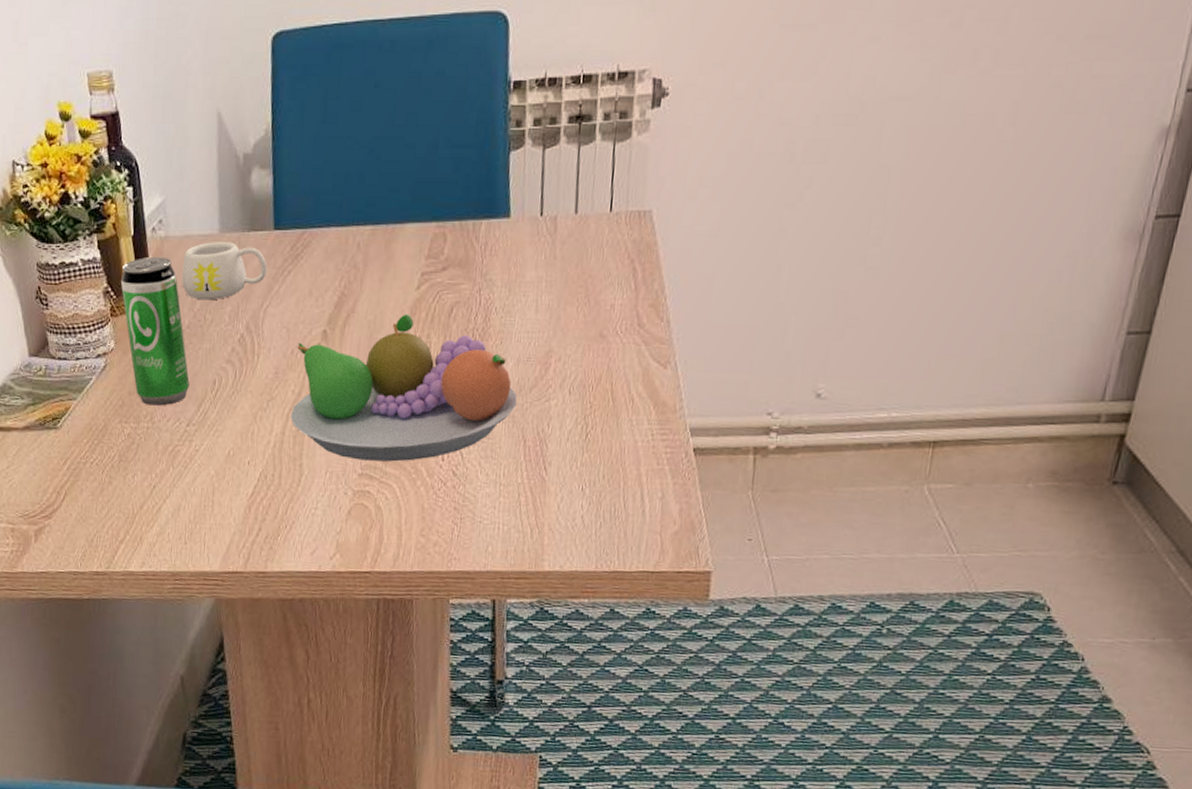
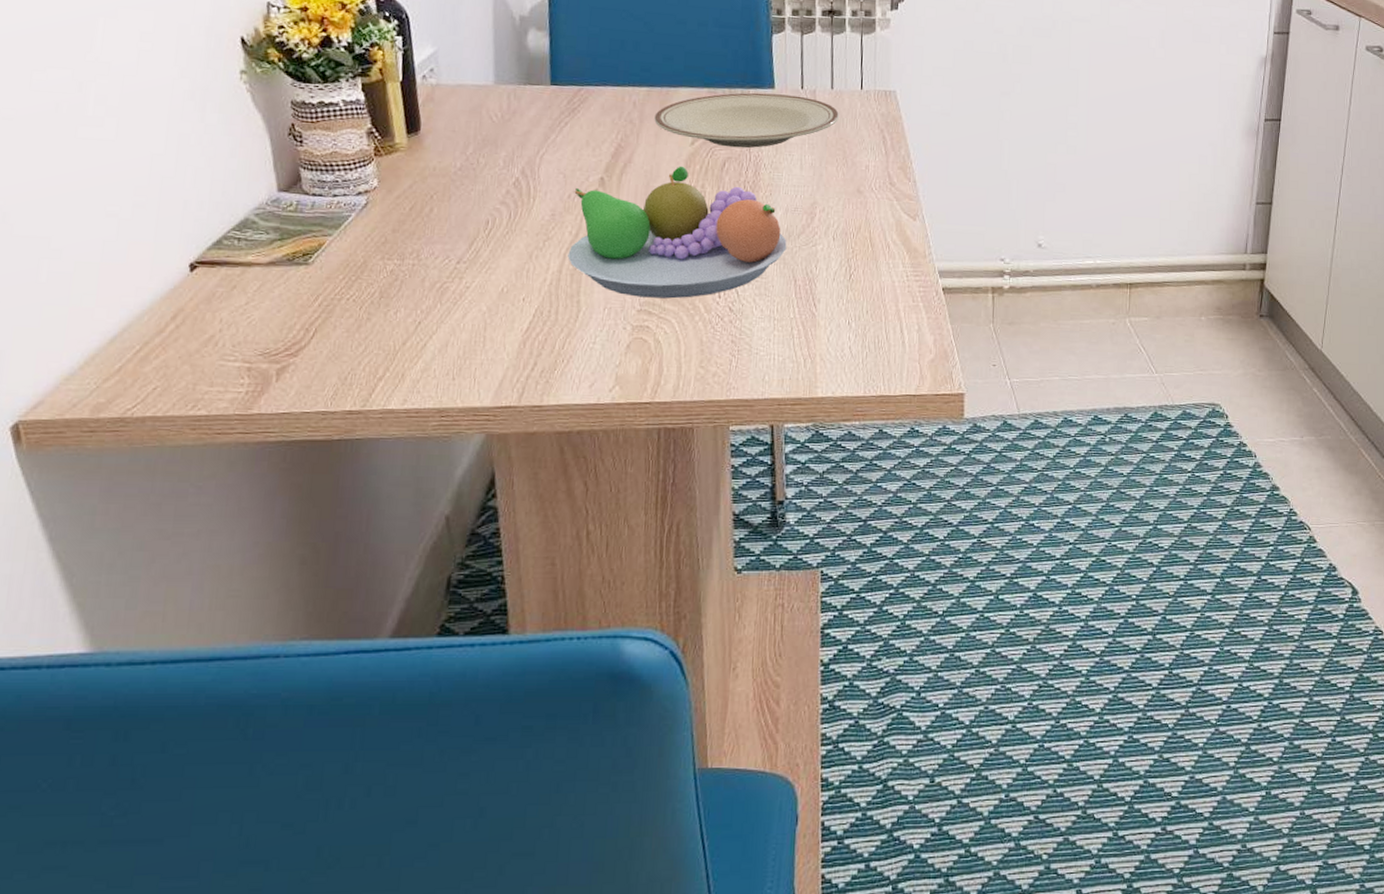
beverage can: present [120,256,190,406] -> none [386,101,461,244]
mug: present [181,242,267,301] -> none [453,92,544,146]
plate: none [379,224,584,290] -> present [654,93,840,148]

